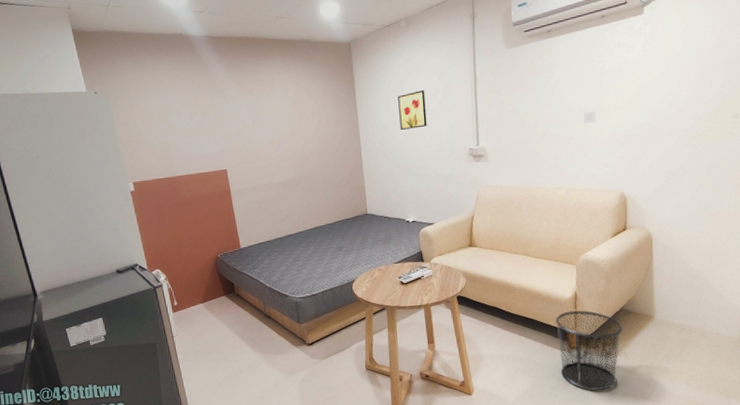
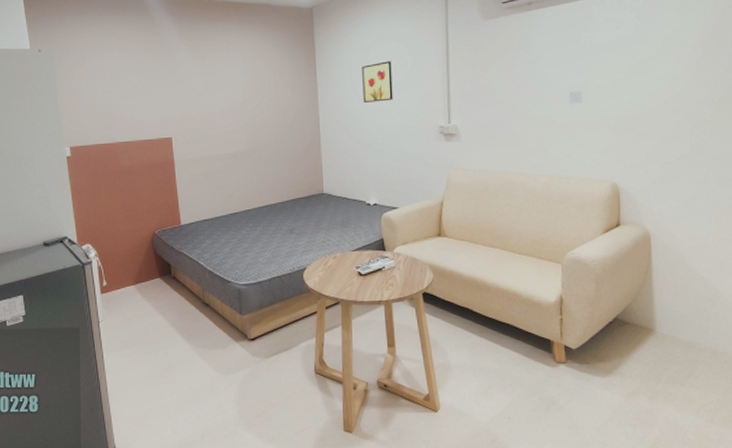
waste bin: present [556,310,623,391] -> none [537,317,618,417]

